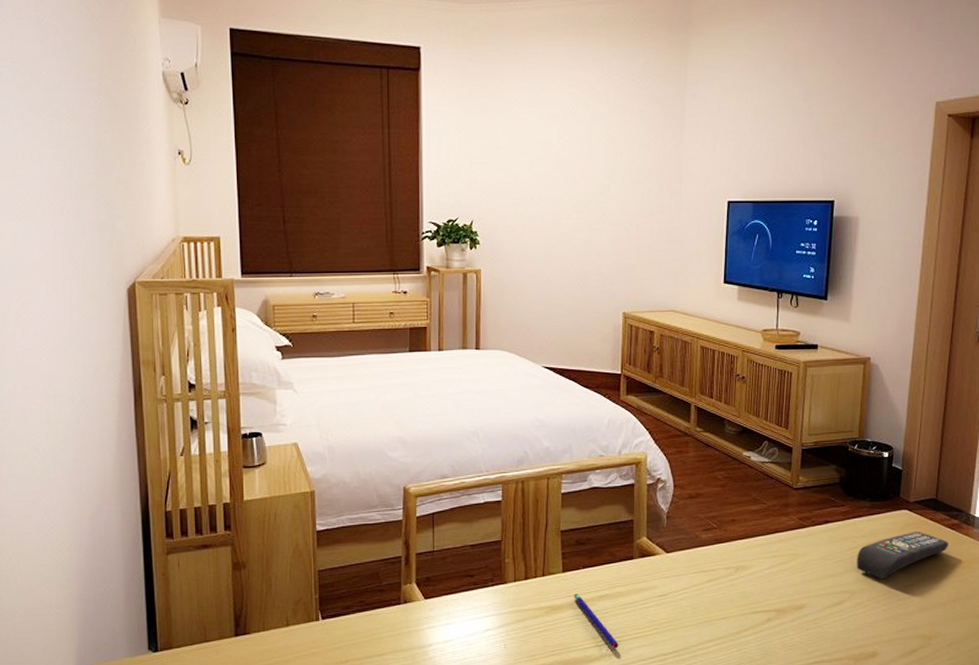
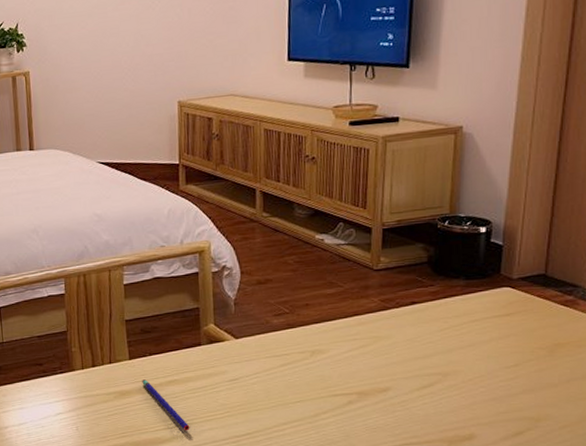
remote control: present [857,532,948,579] -> none [449,310,561,360]

